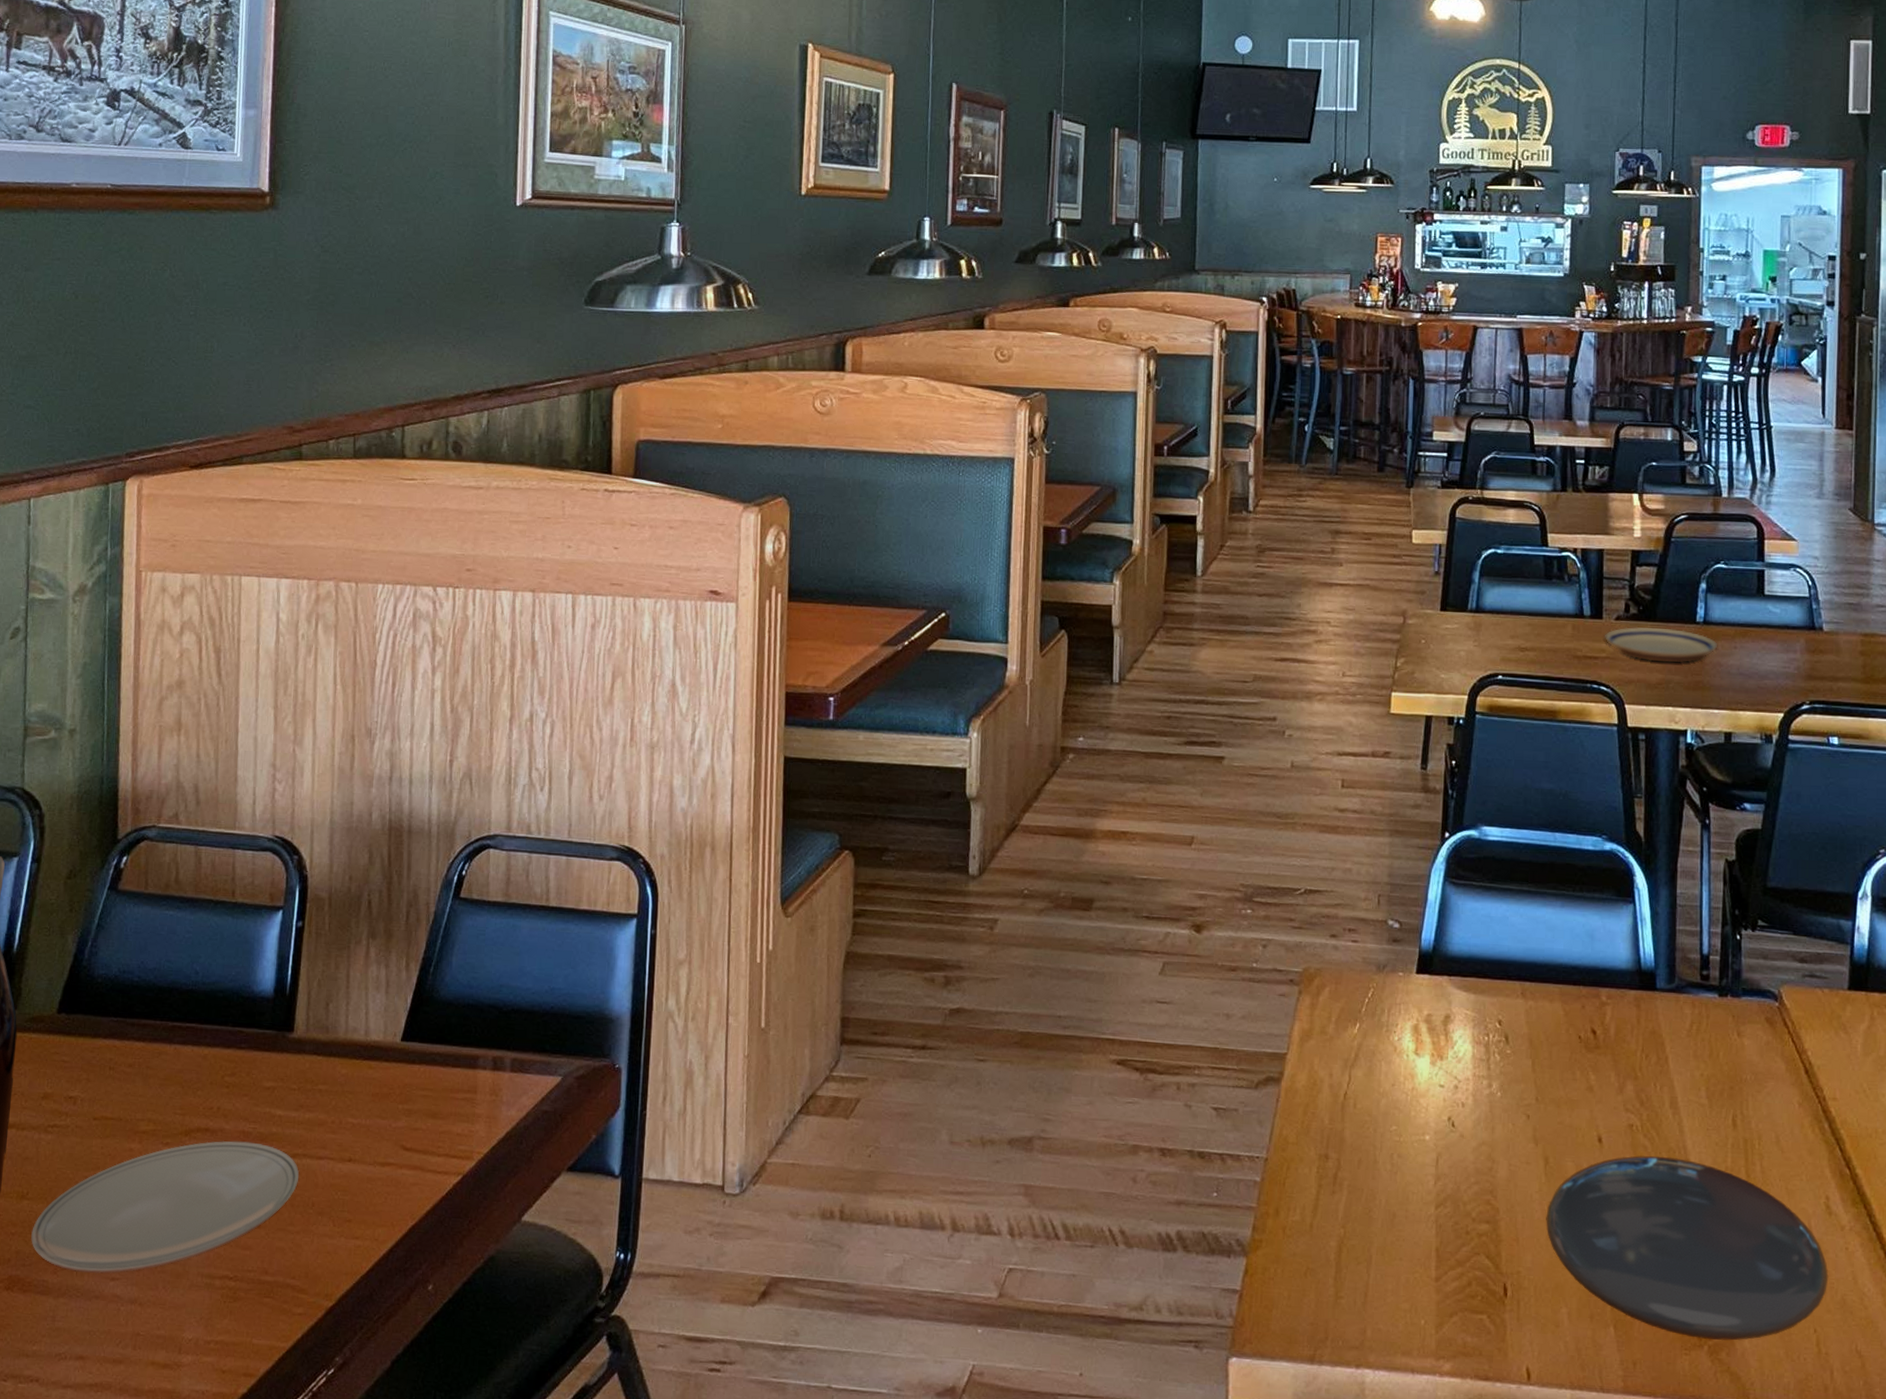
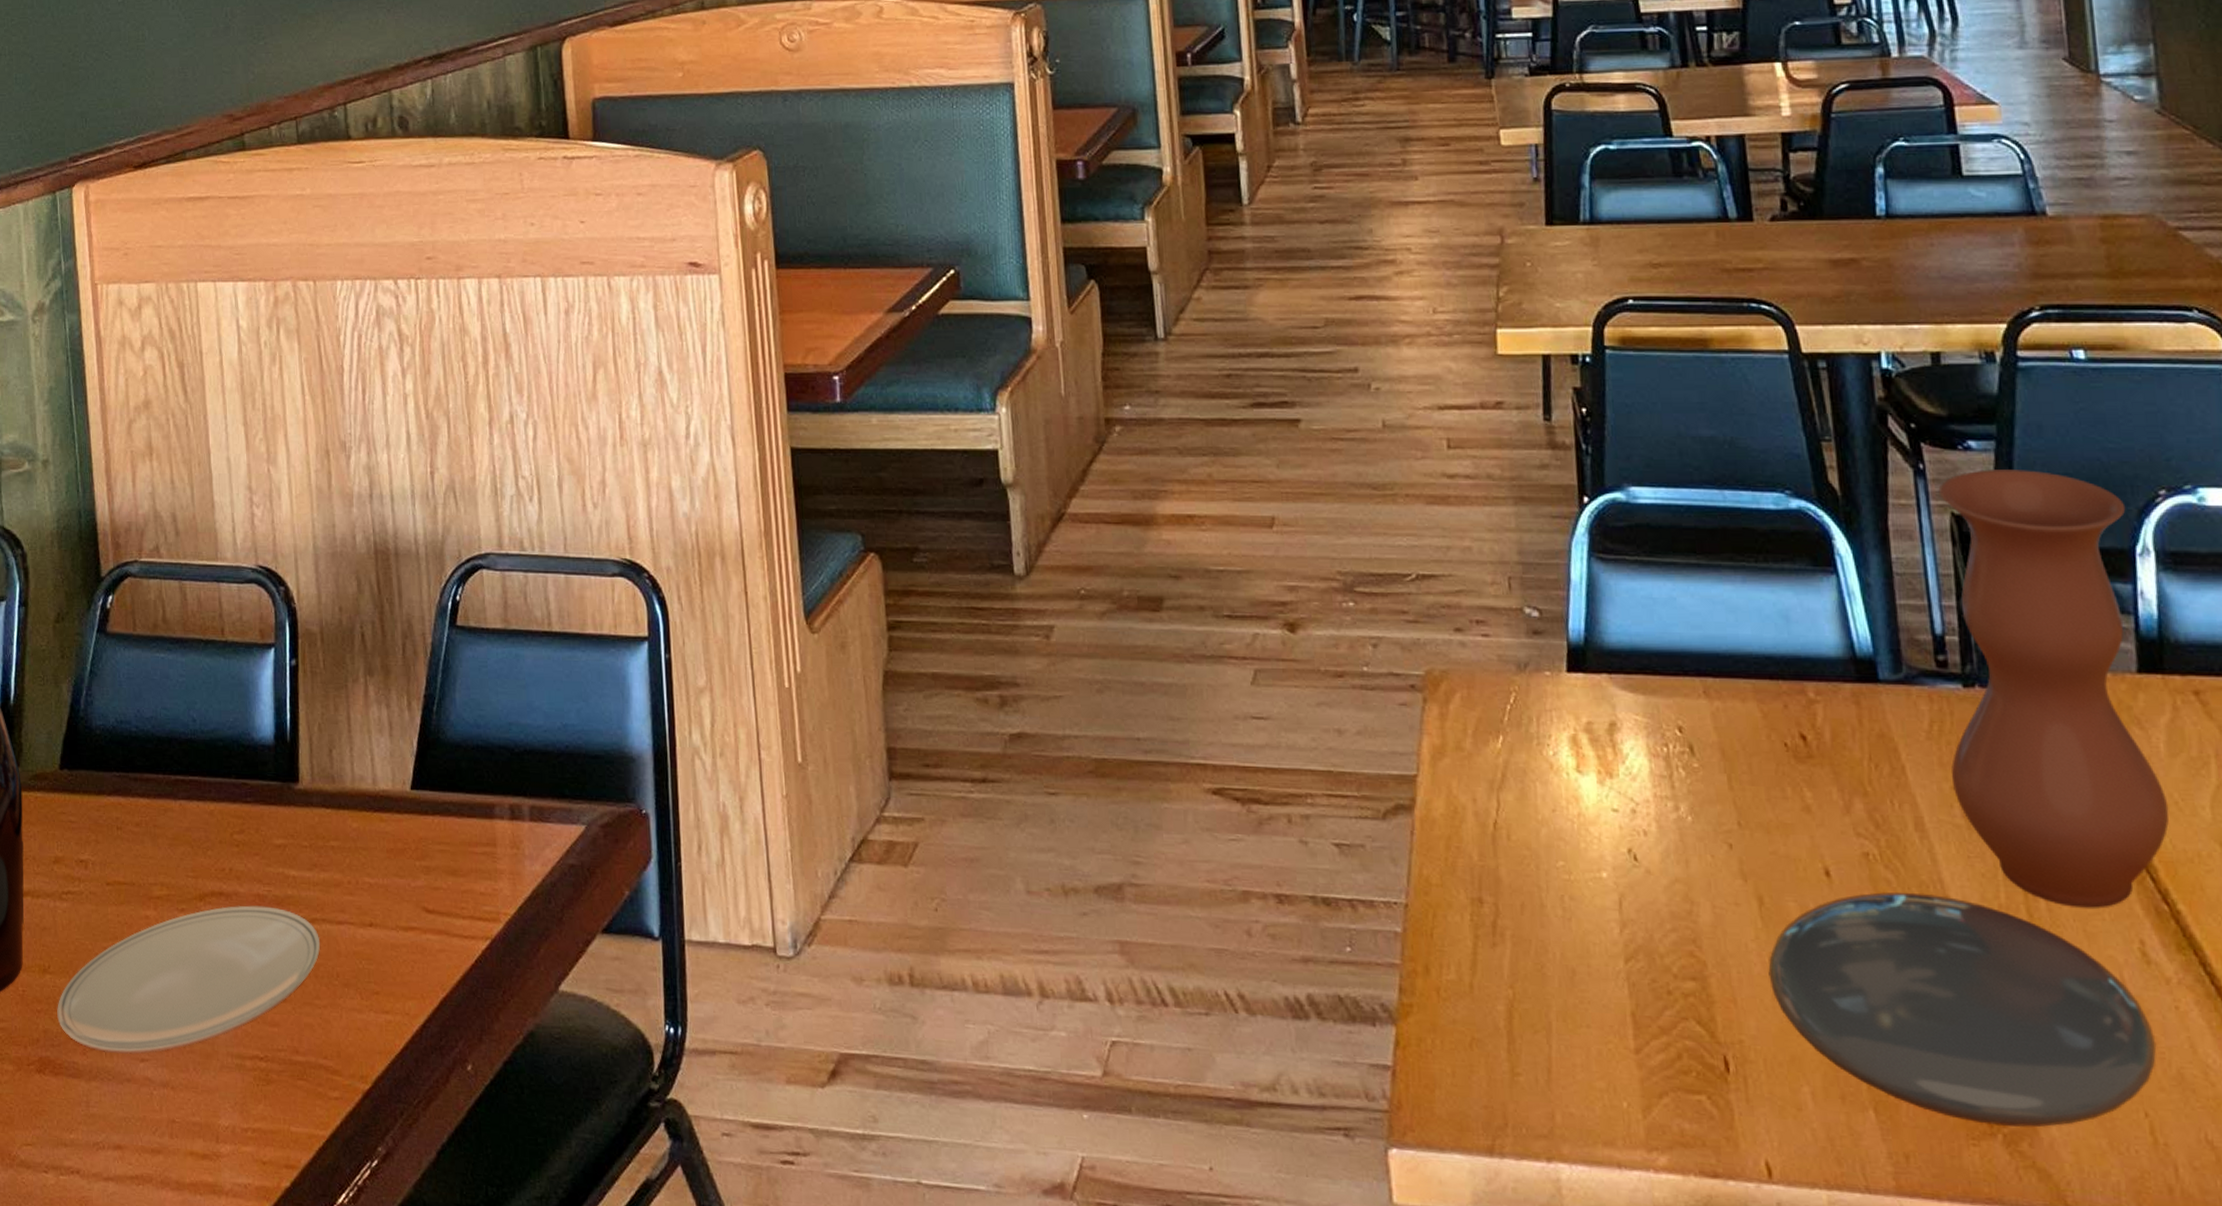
plate: present [1605,627,1717,663] -> none [1759,227,1907,270]
vase: none [1702,826,1859,1171] -> present [1938,469,2169,908]

